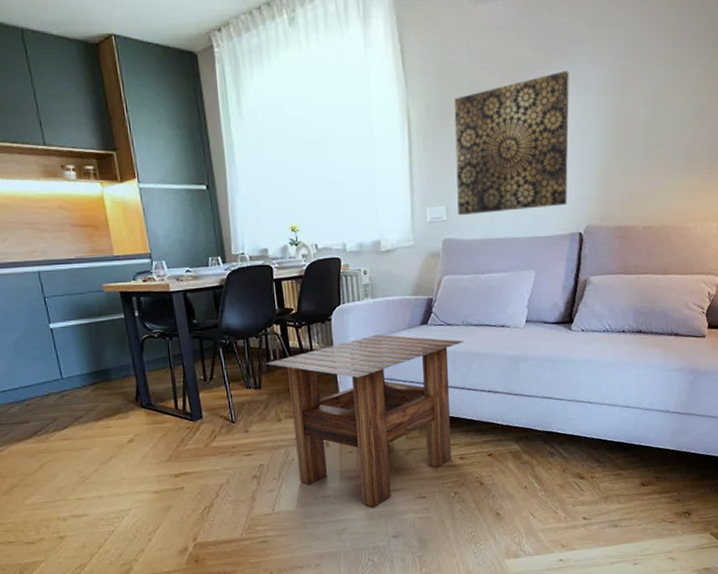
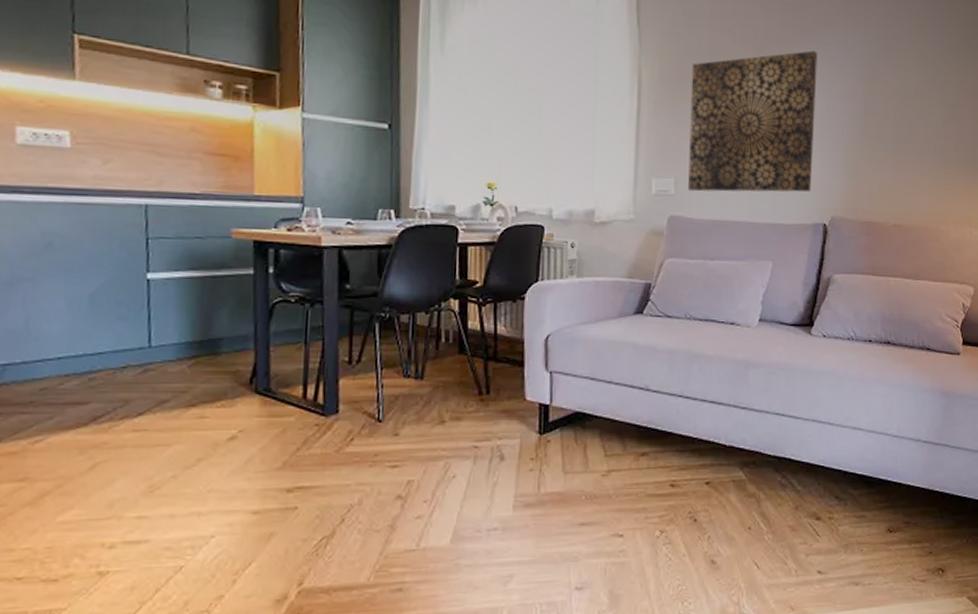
side table: present [266,334,465,508] -> none [434,321,686,547]

